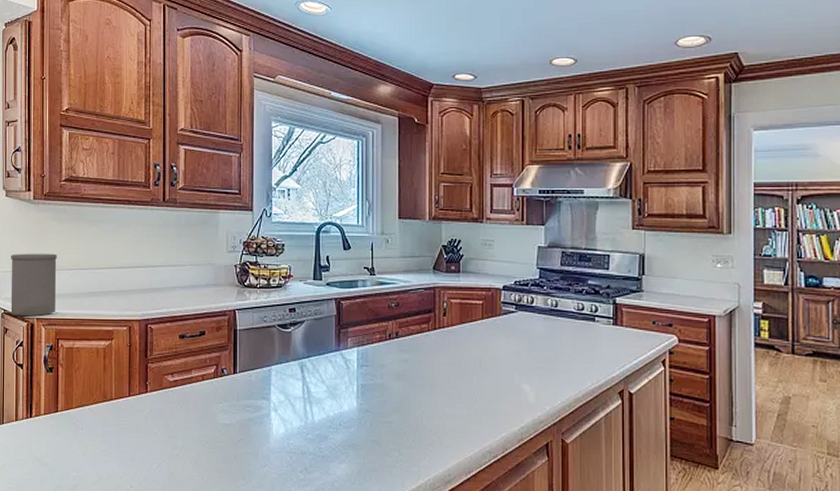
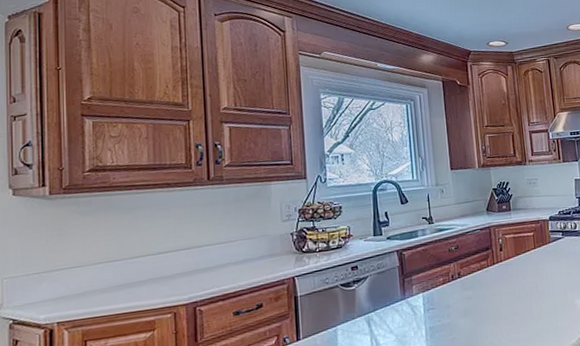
canister: present [10,253,57,317] -> none [21,249,82,325]

